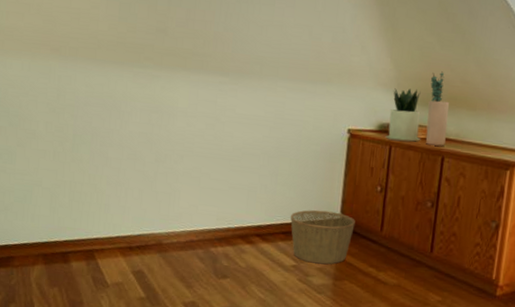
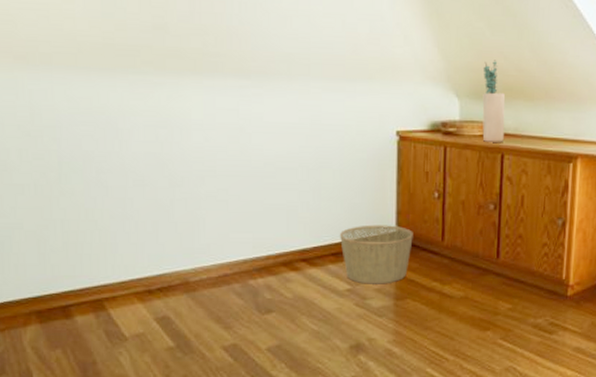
planter: present [385,88,421,143] -> none [438,81,478,141]

